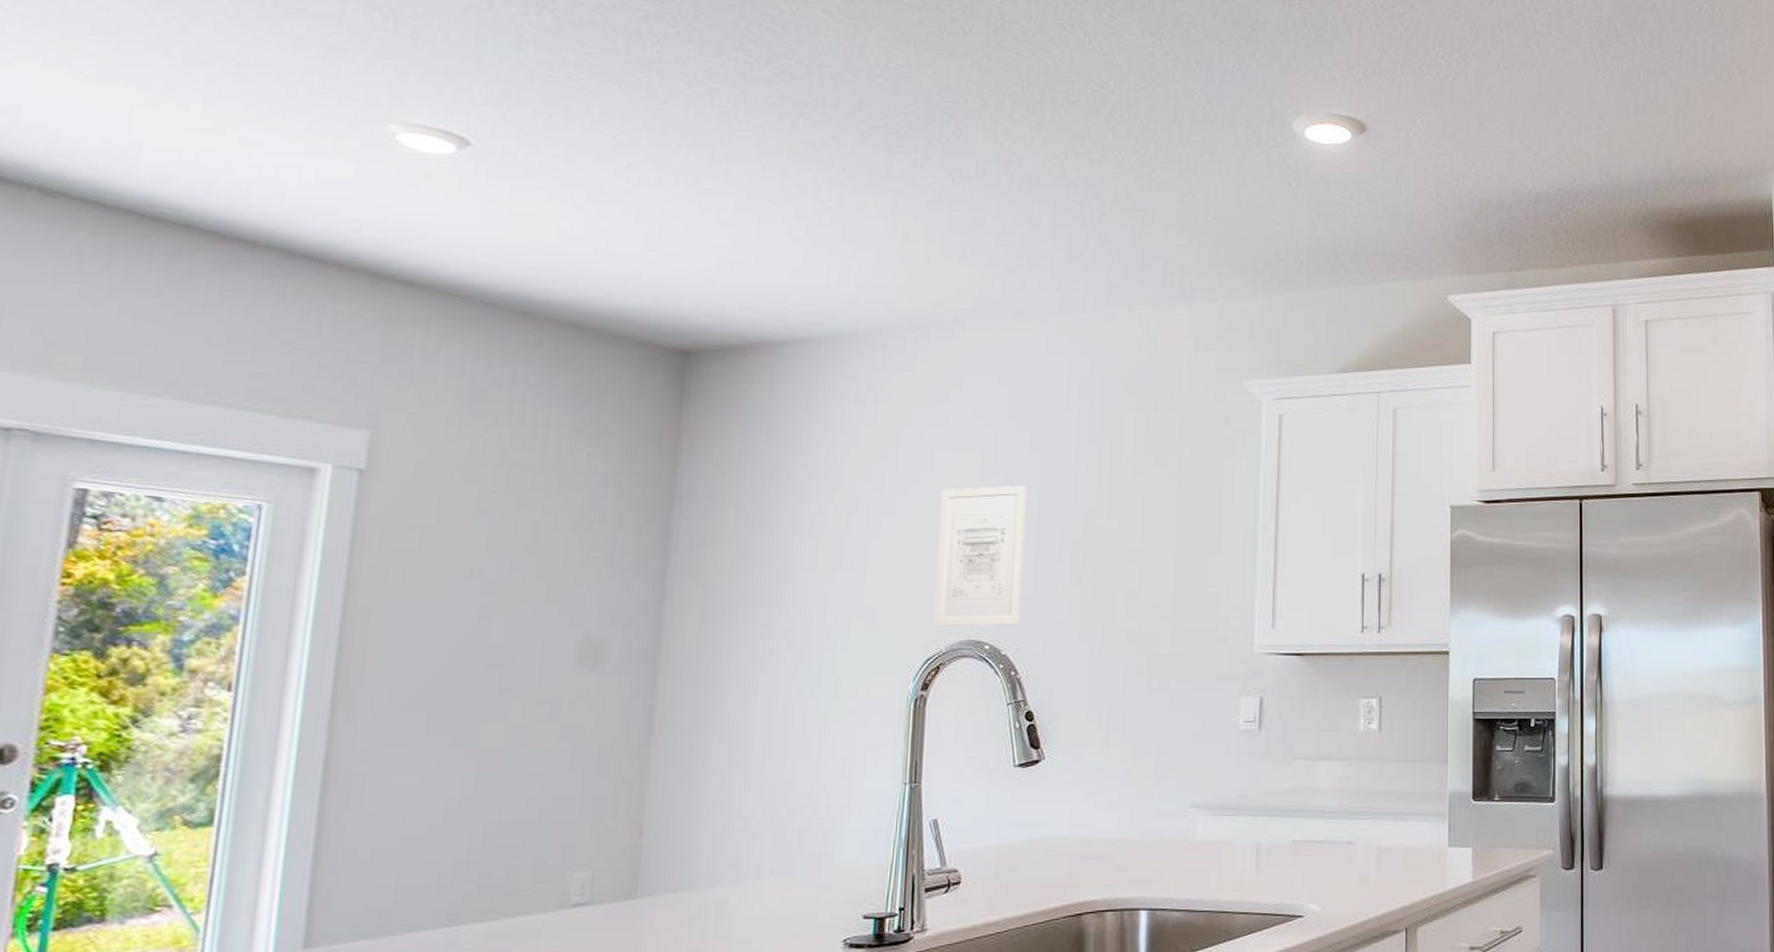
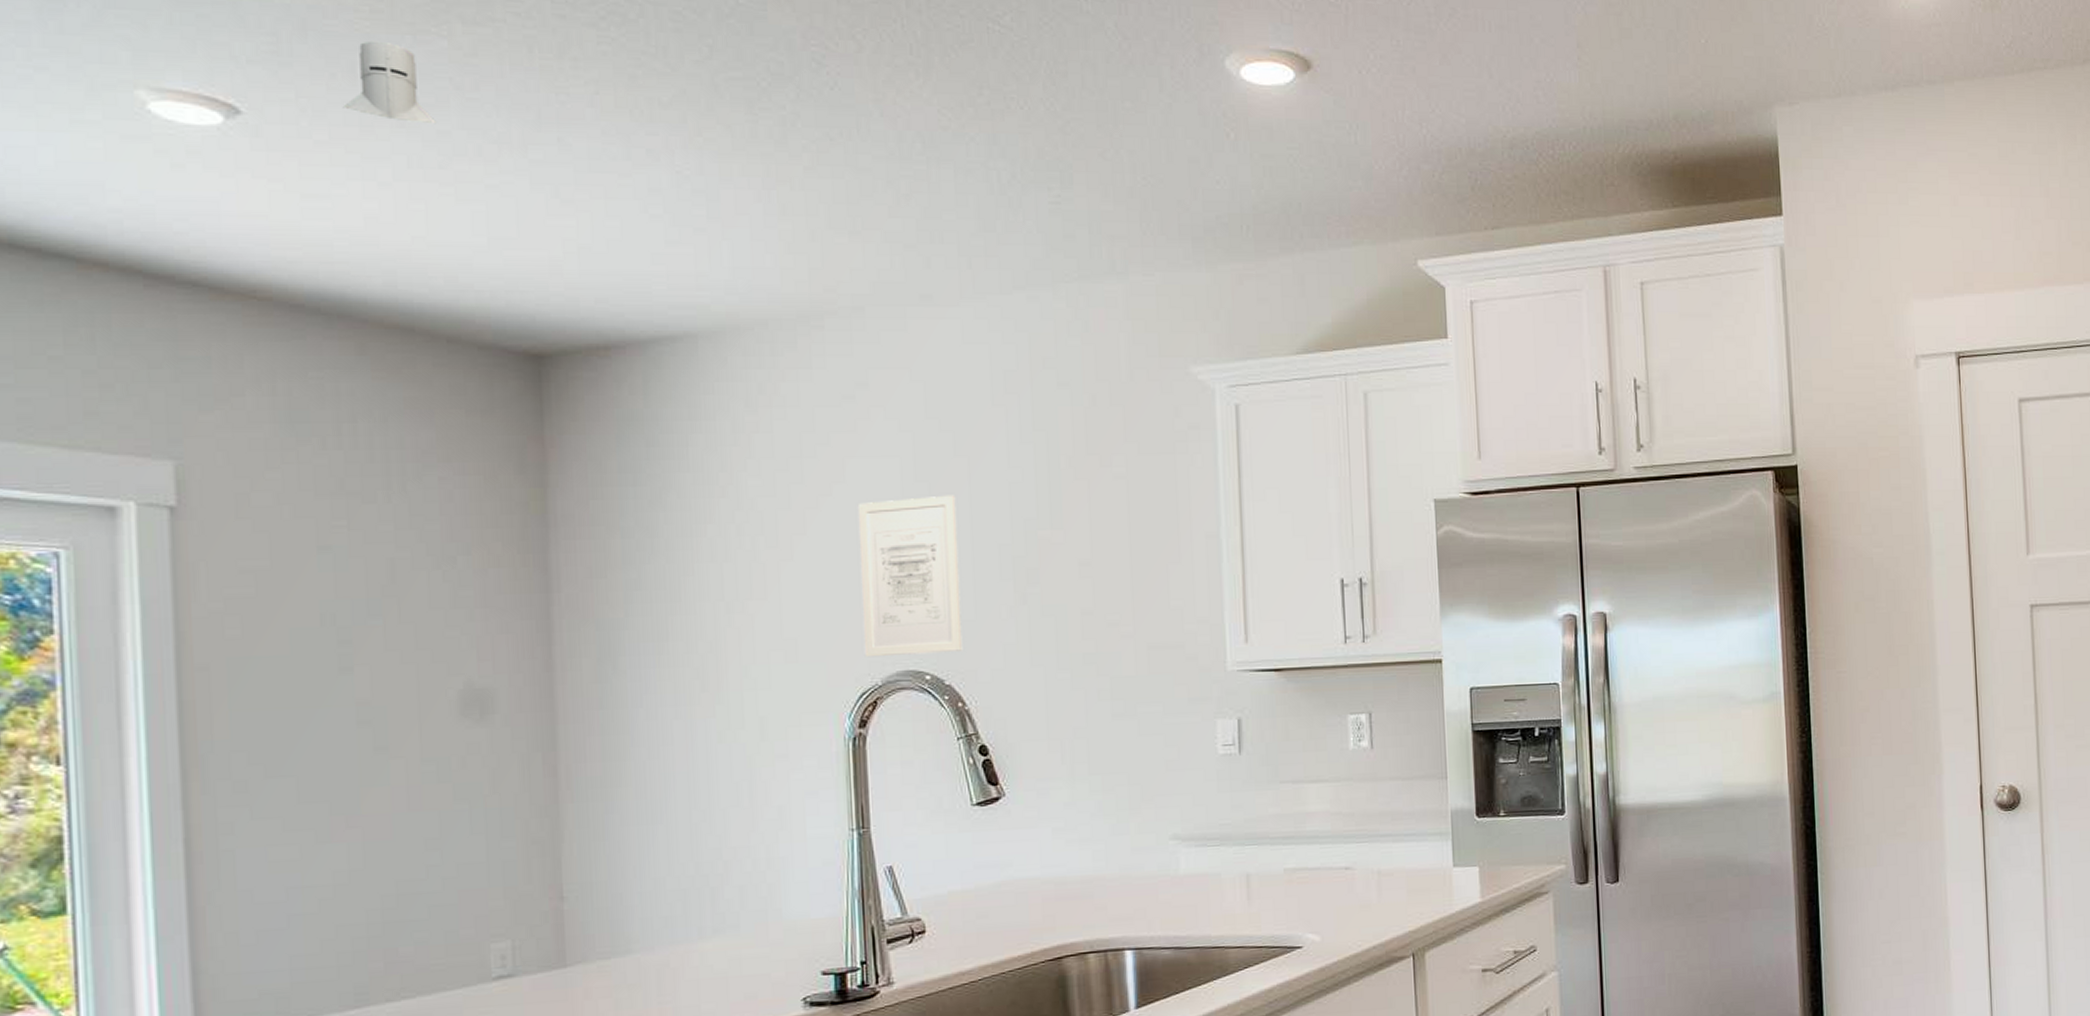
knight helmet: none [553,89,628,158] -> present [342,40,436,125]

